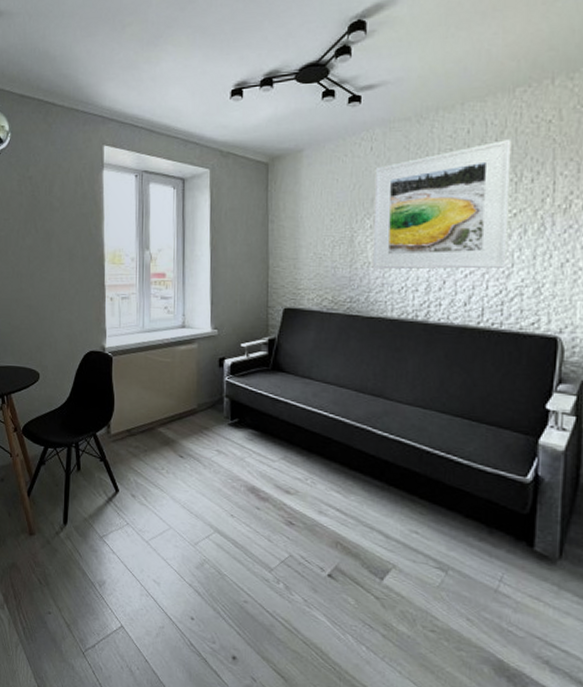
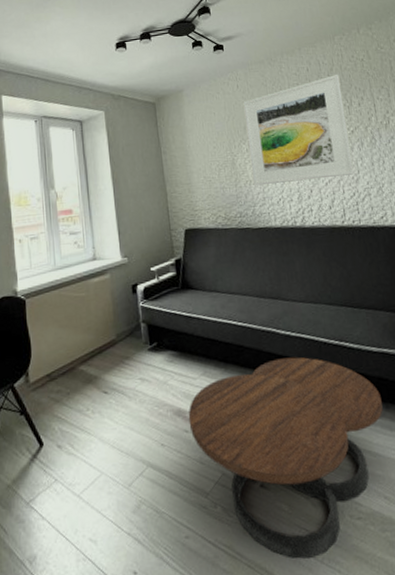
coffee table: none [261,458,485,653] -> present [188,357,383,559]

